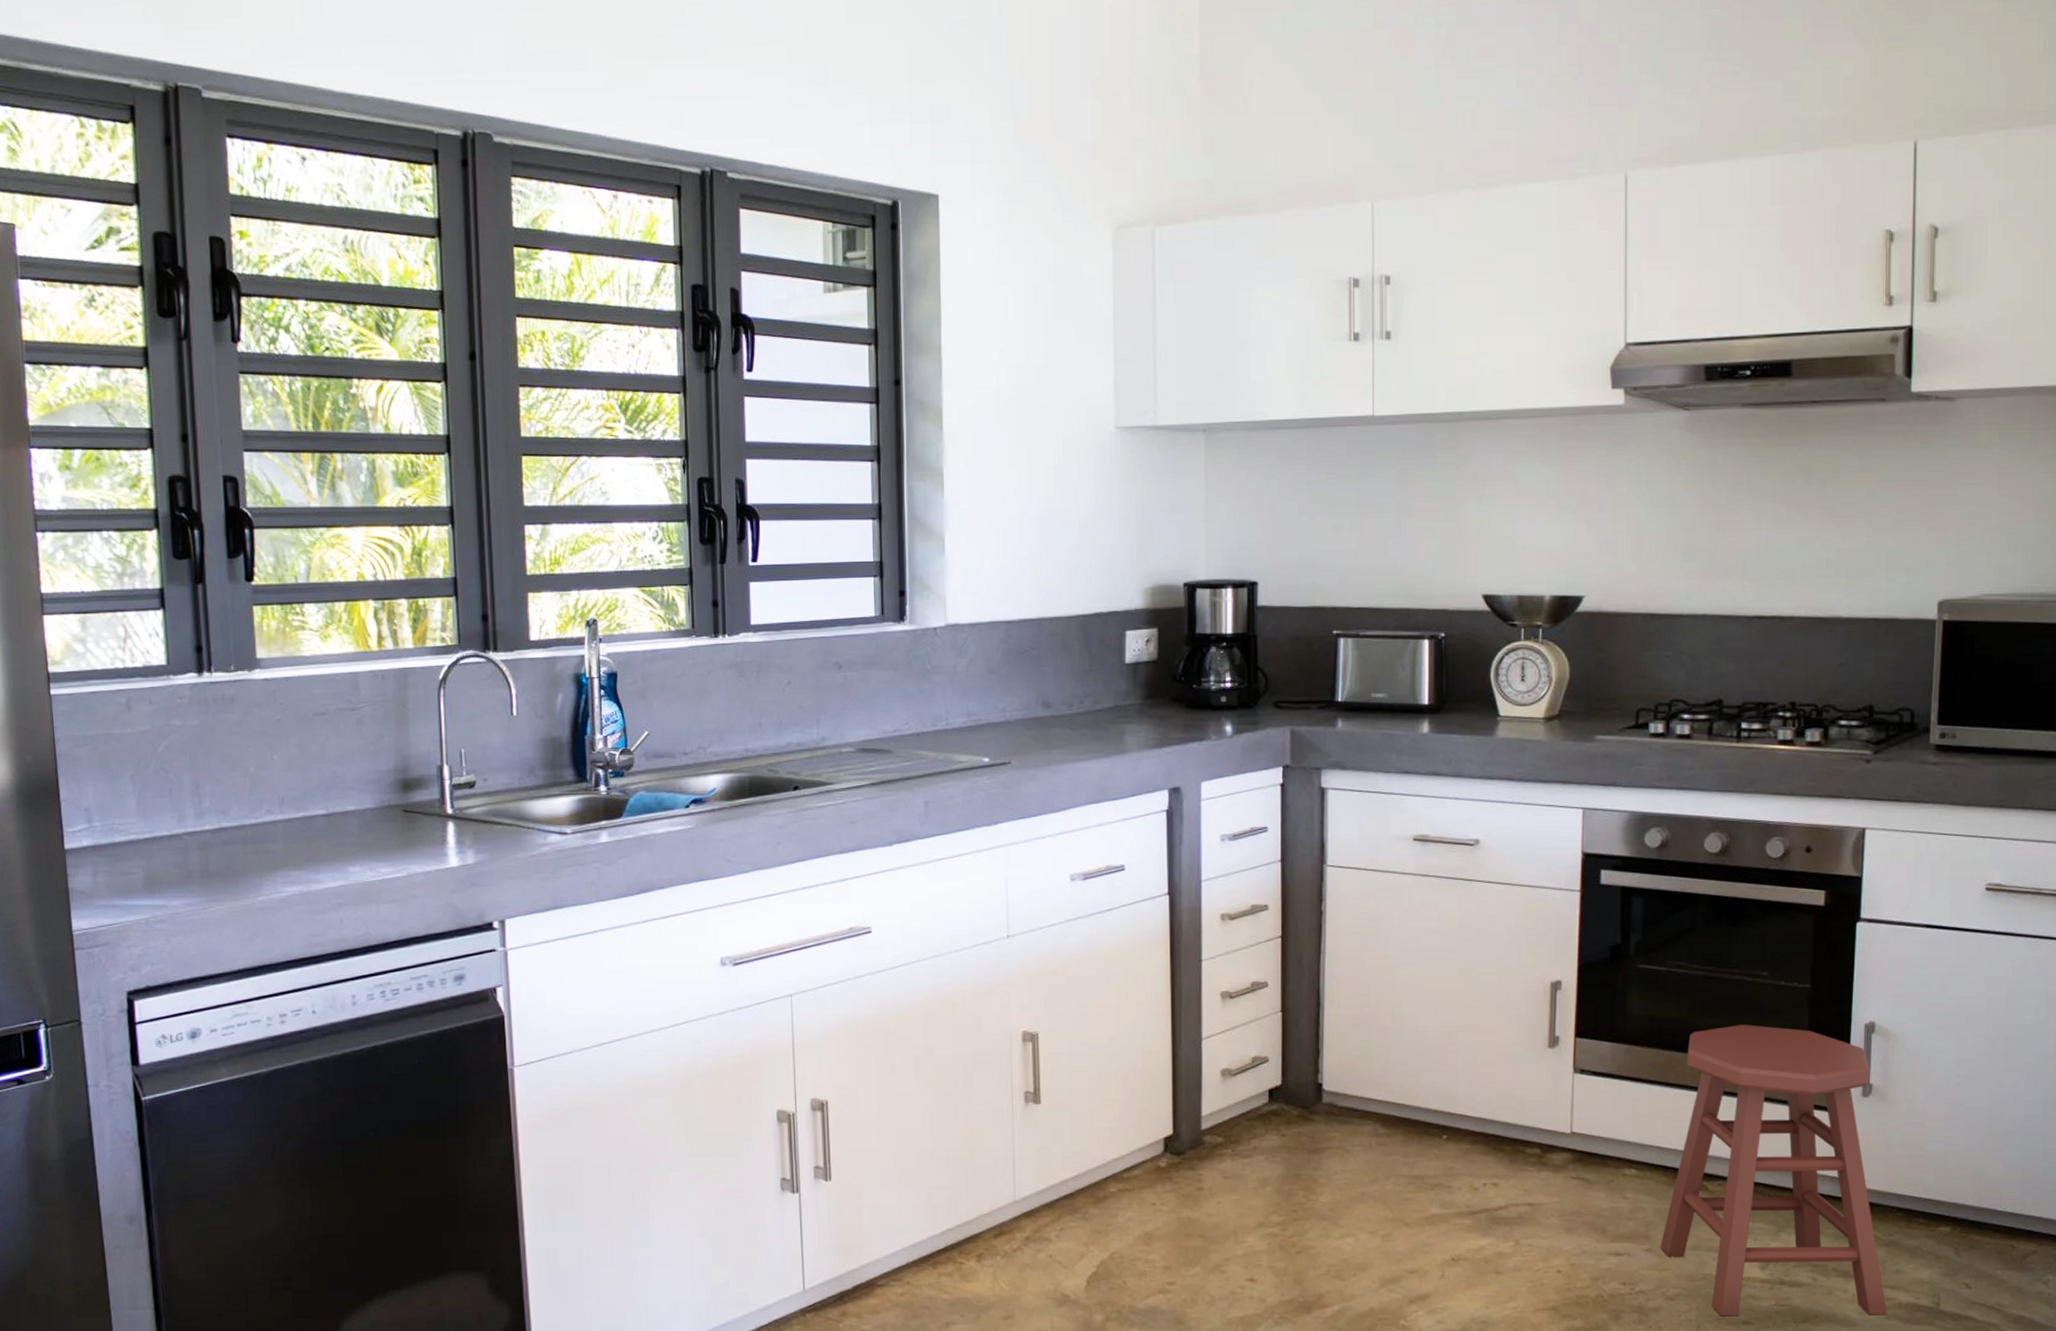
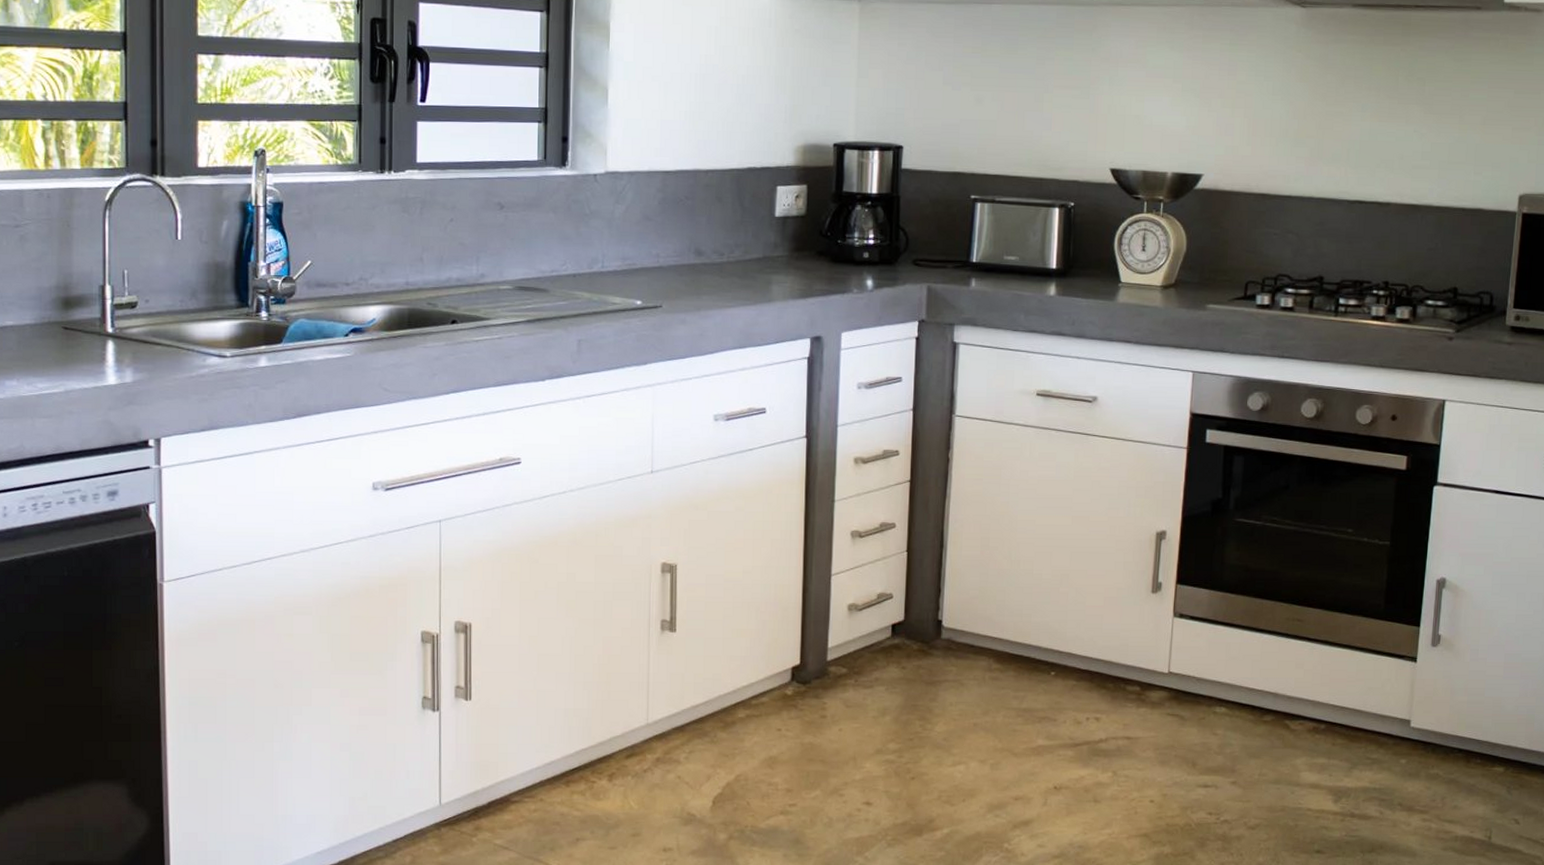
stool: present [1660,1025,1887,1317] -> none [1244,577,1444,847]

